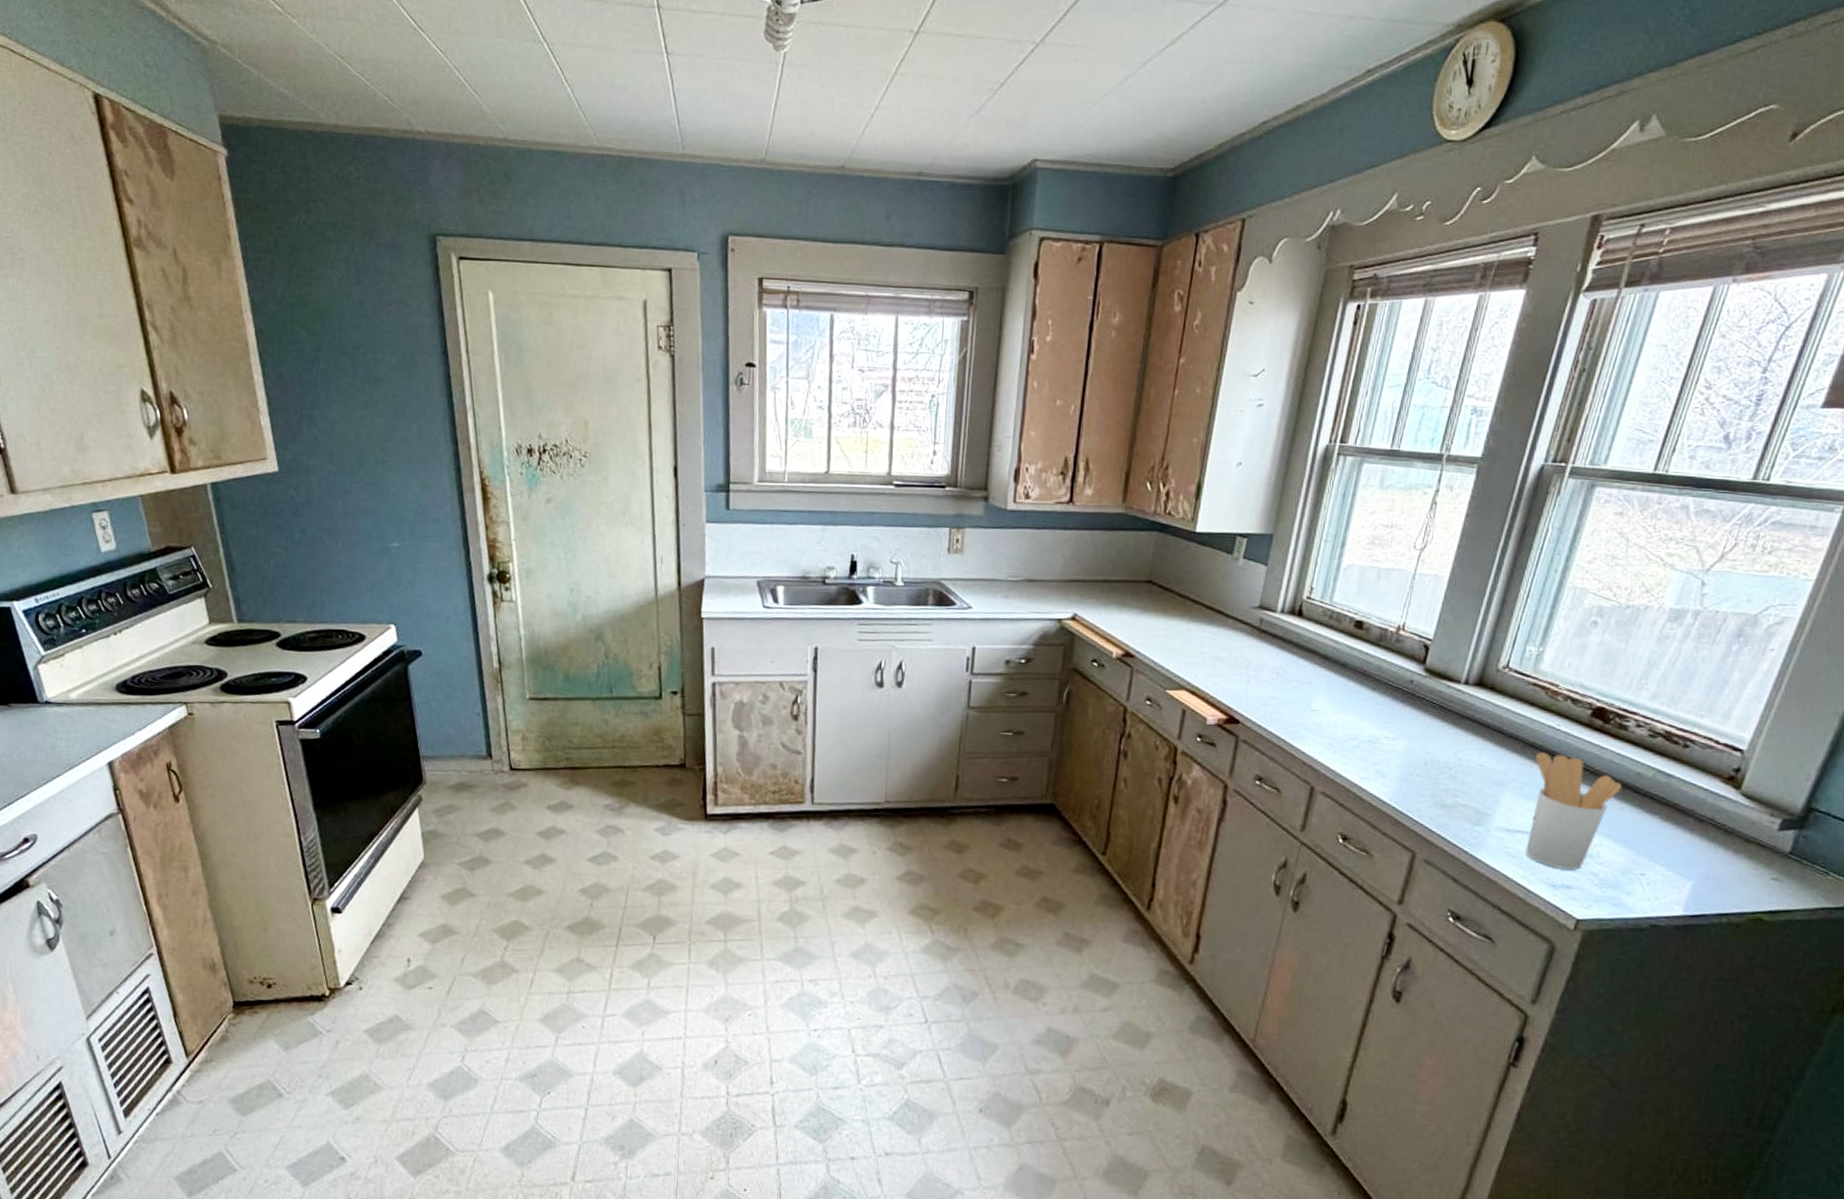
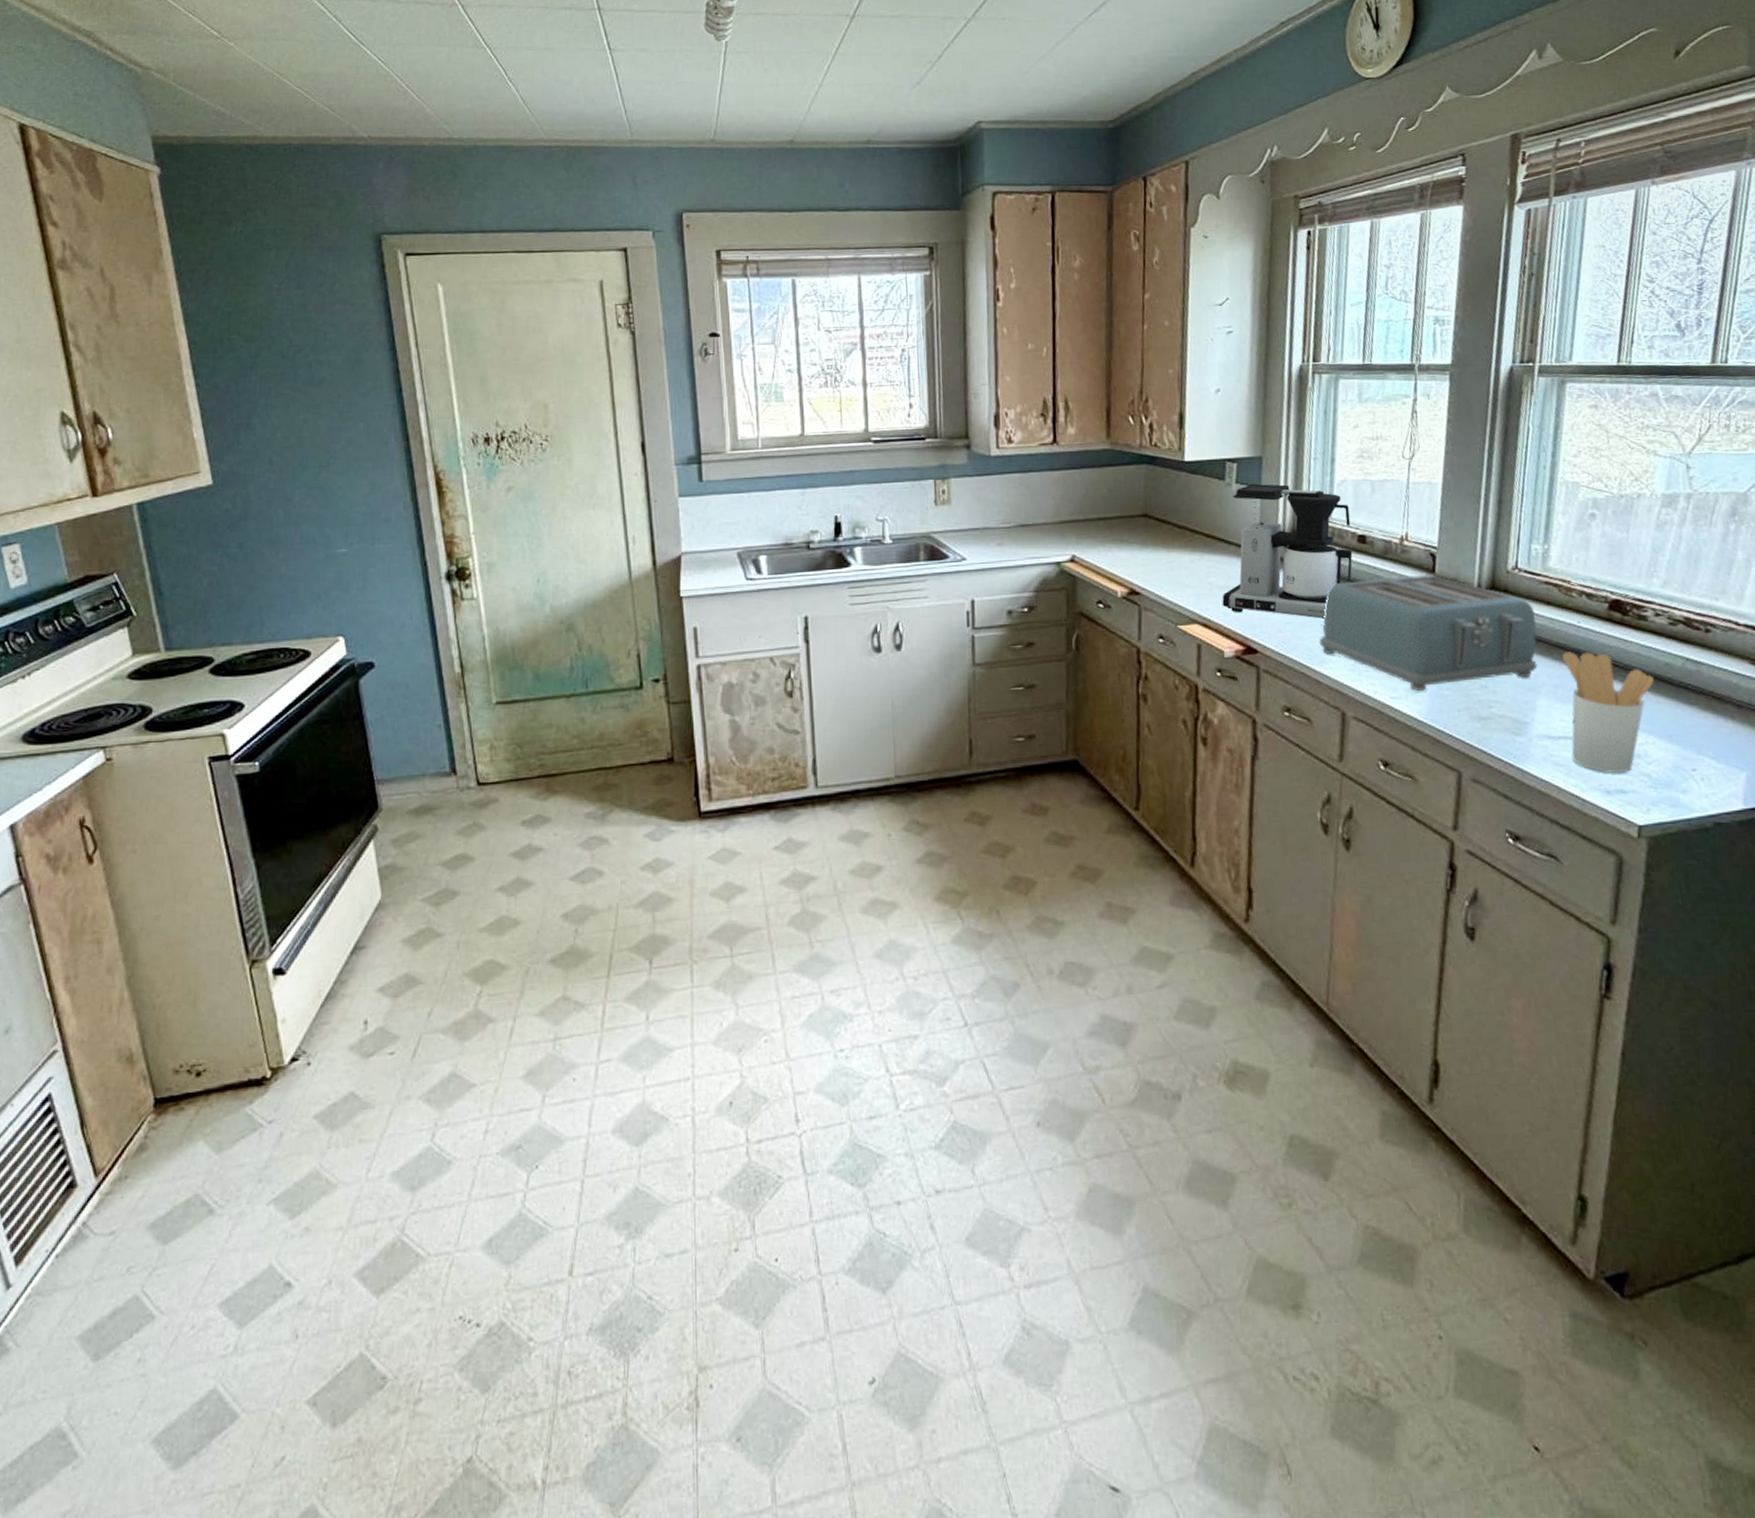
coffee maker: none [1212,561,1351,697] -> present [1222,484,1353,619]
toaster: none [1300,664,1516,775] -> present [1318,574,1538,692]

